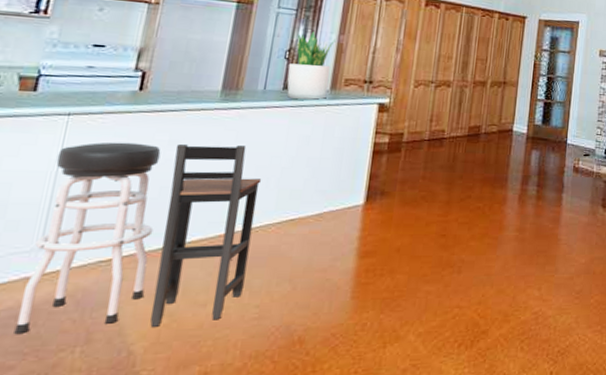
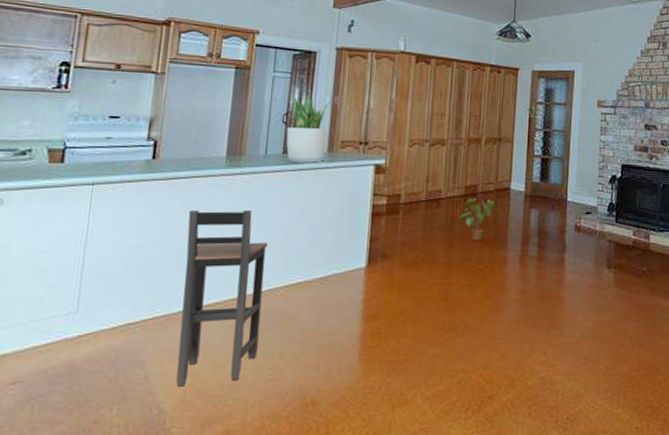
bar stool: present [14,142,161,333] -> none [60,209,176,390]
house plant: none [461,138,504,180] -> present [459,198,502,241]

